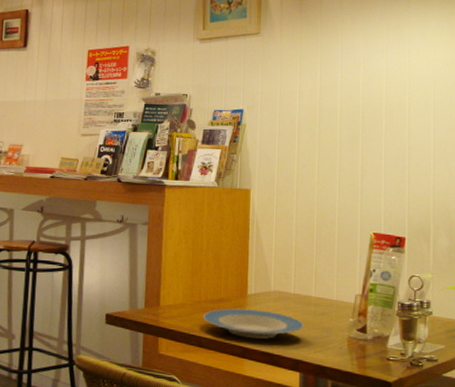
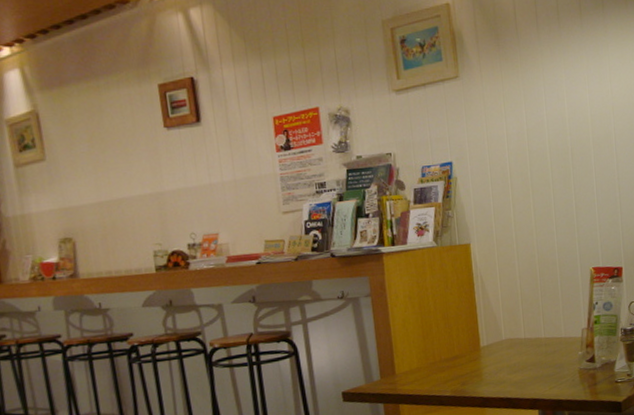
plate: present [203,308,304,340] -> none [440,359,537,389]

